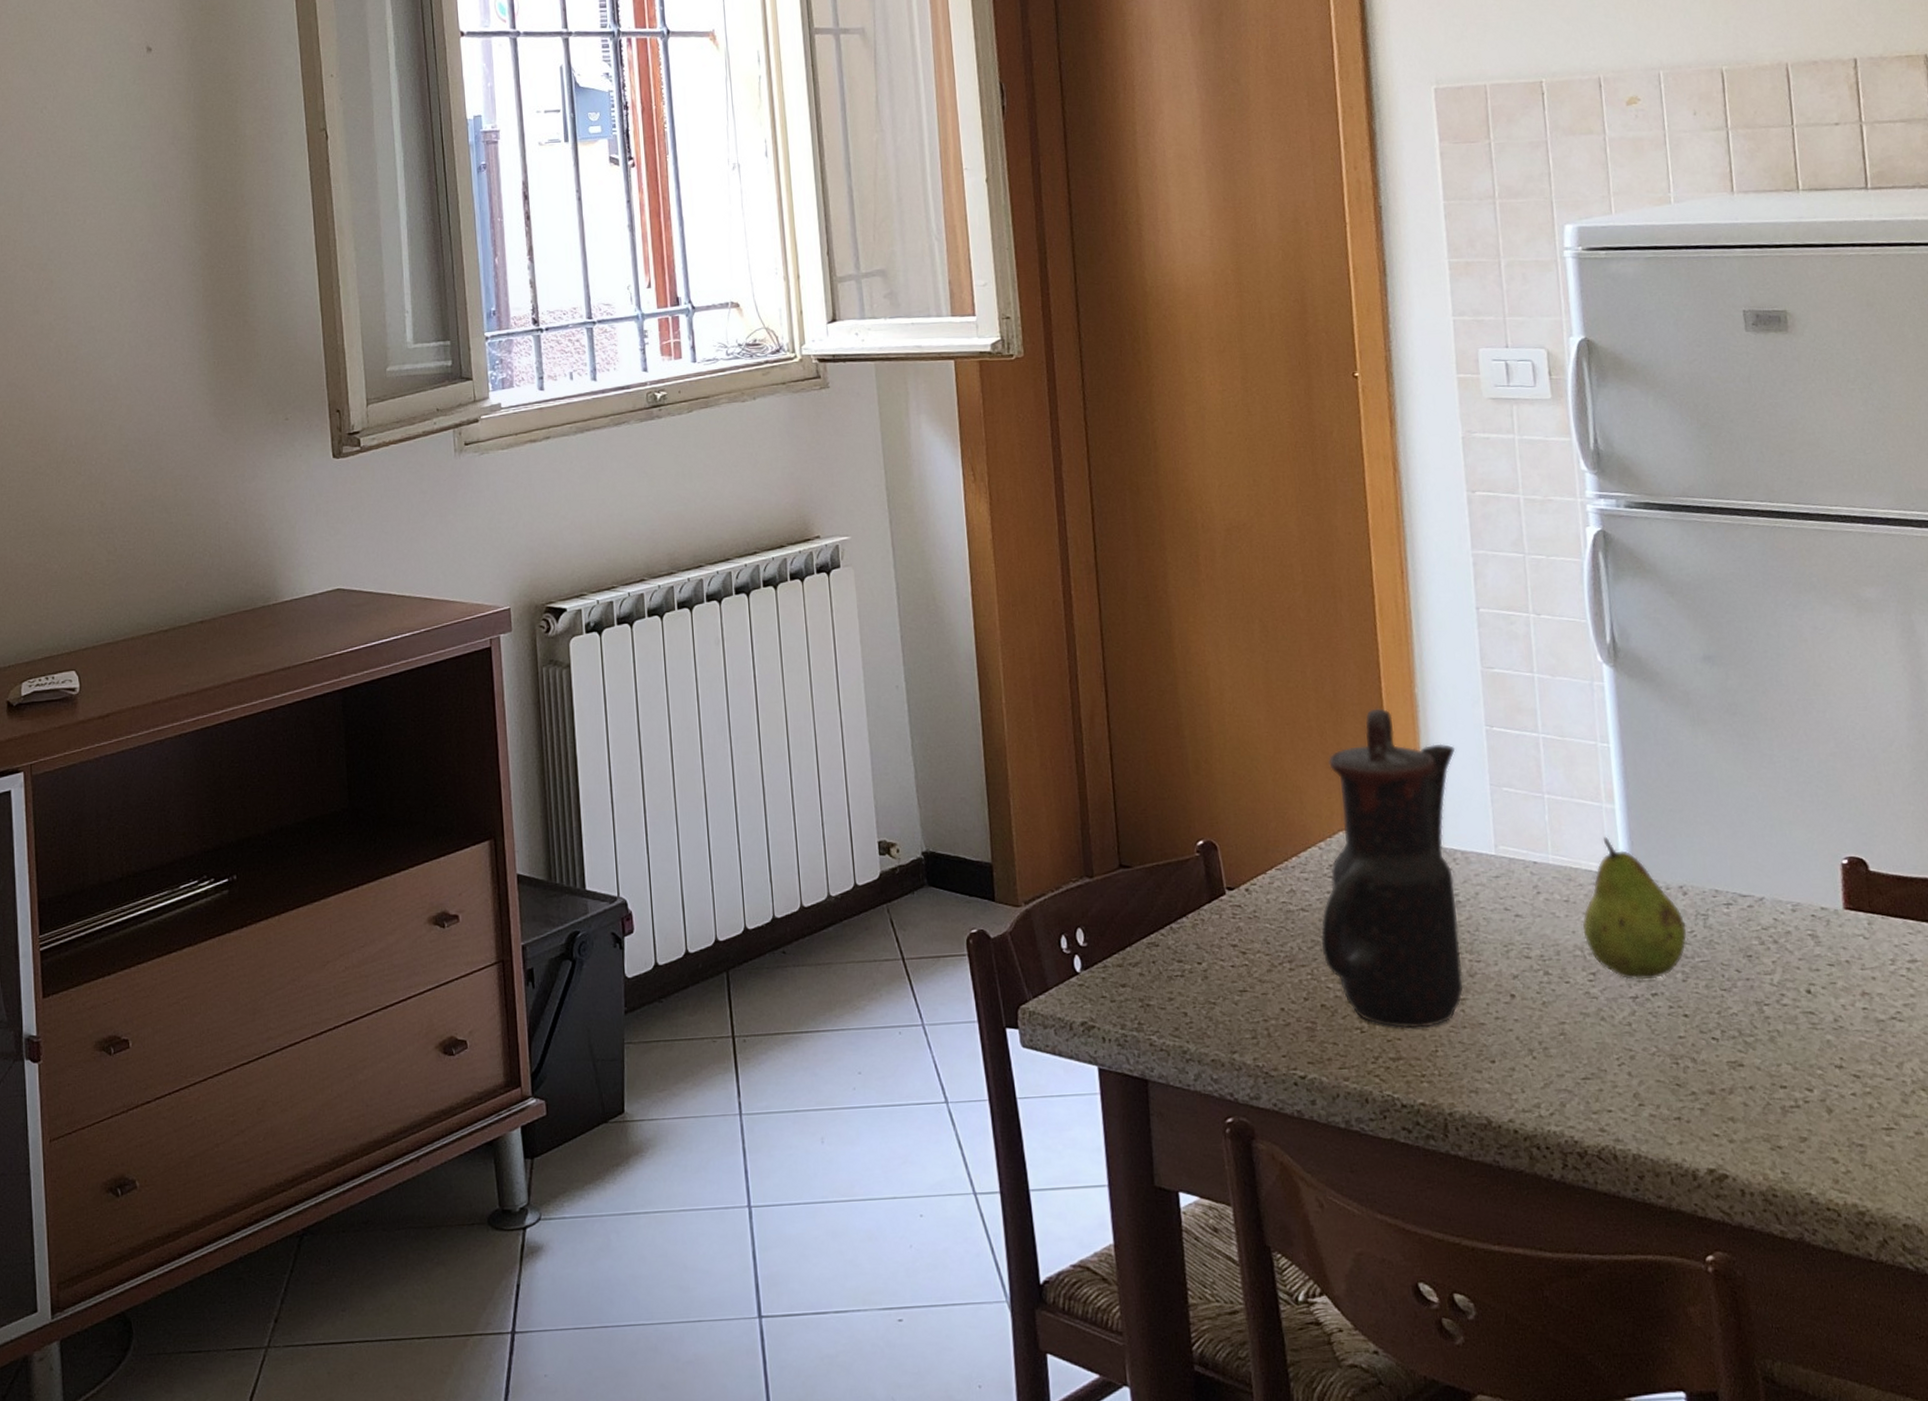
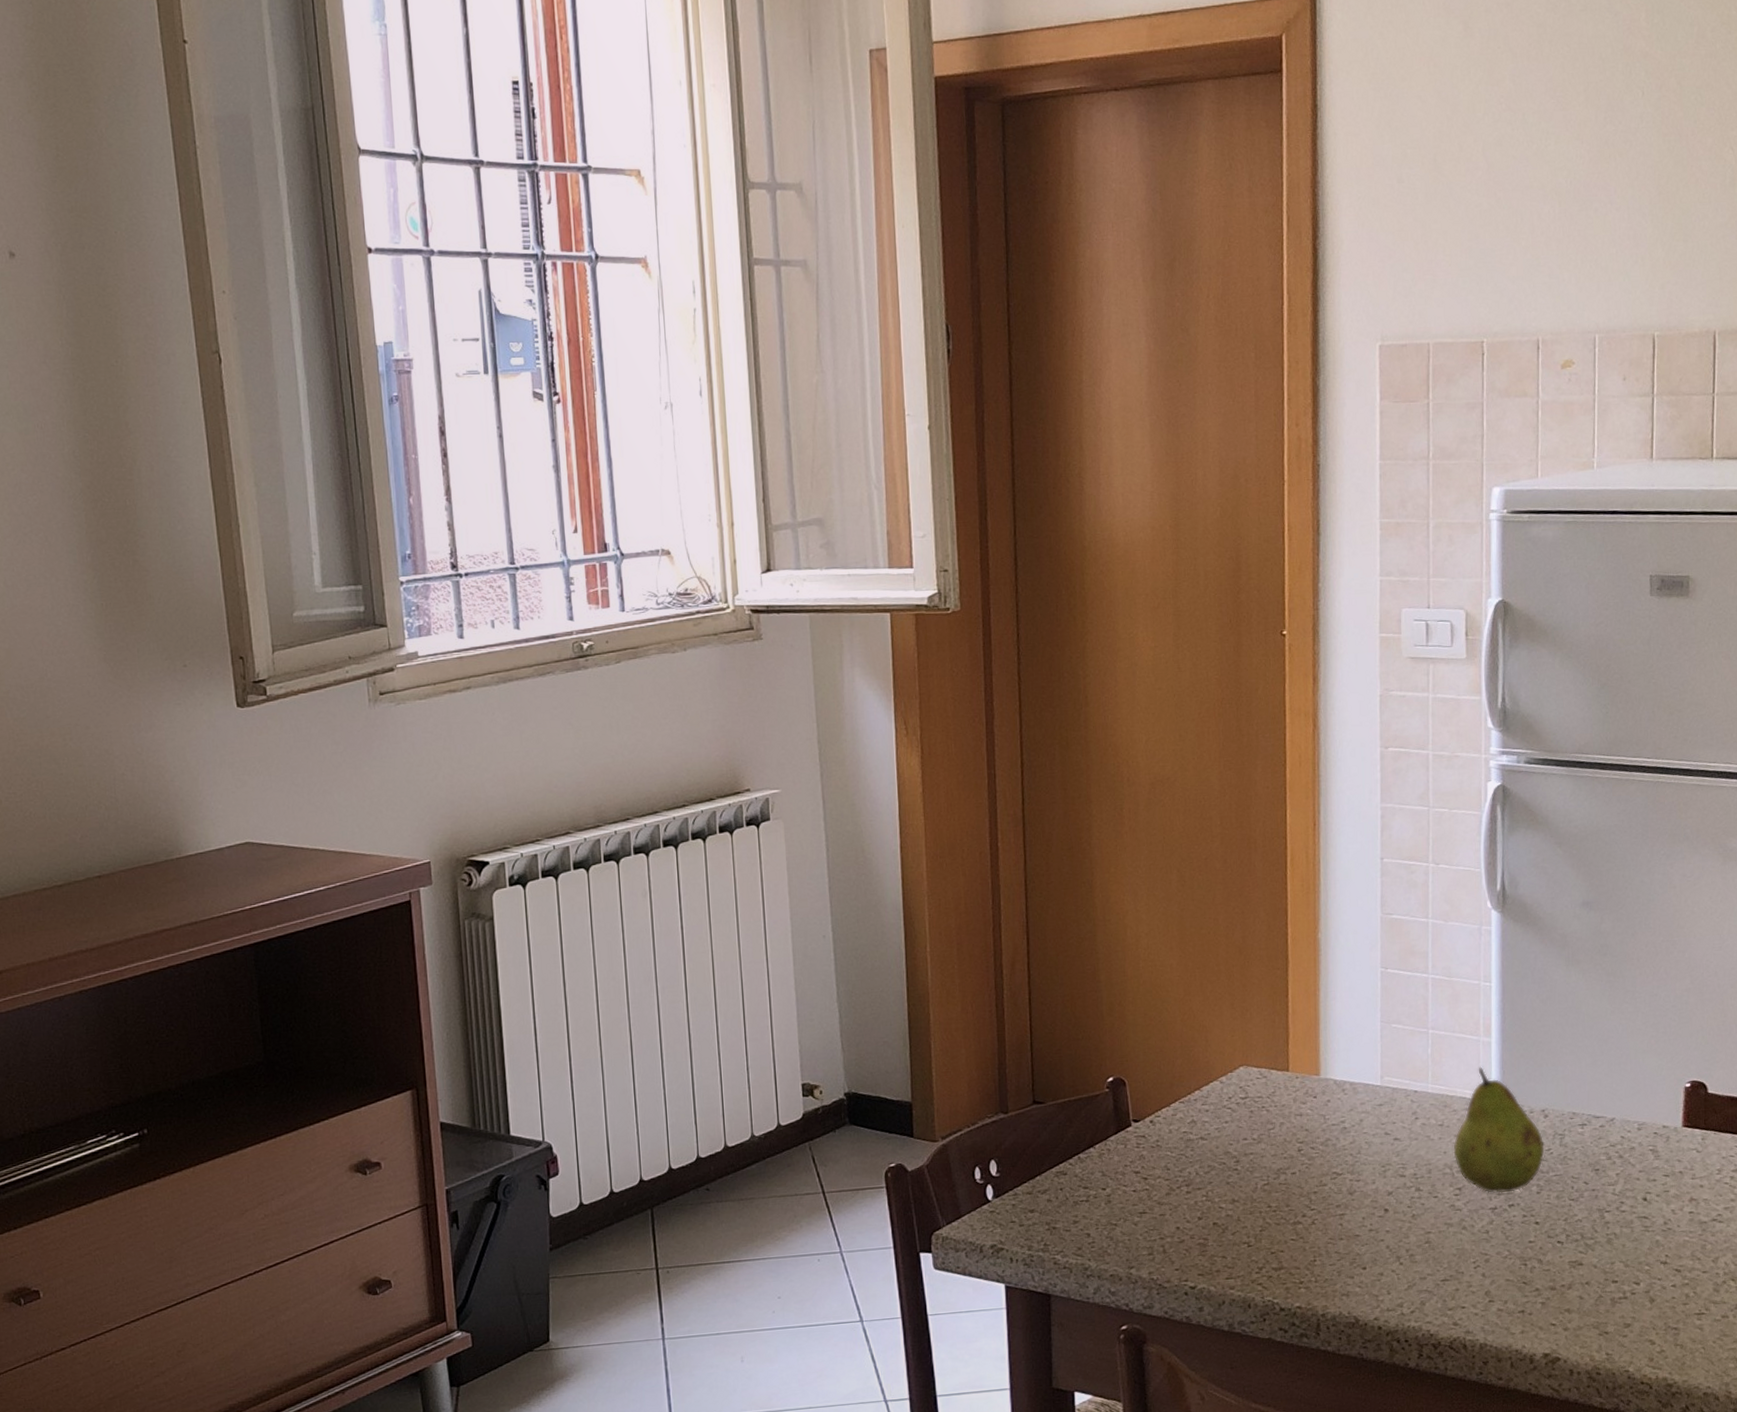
teapot: present [1320,708,1464,1029] -> none [1217,952,1352,1242]

